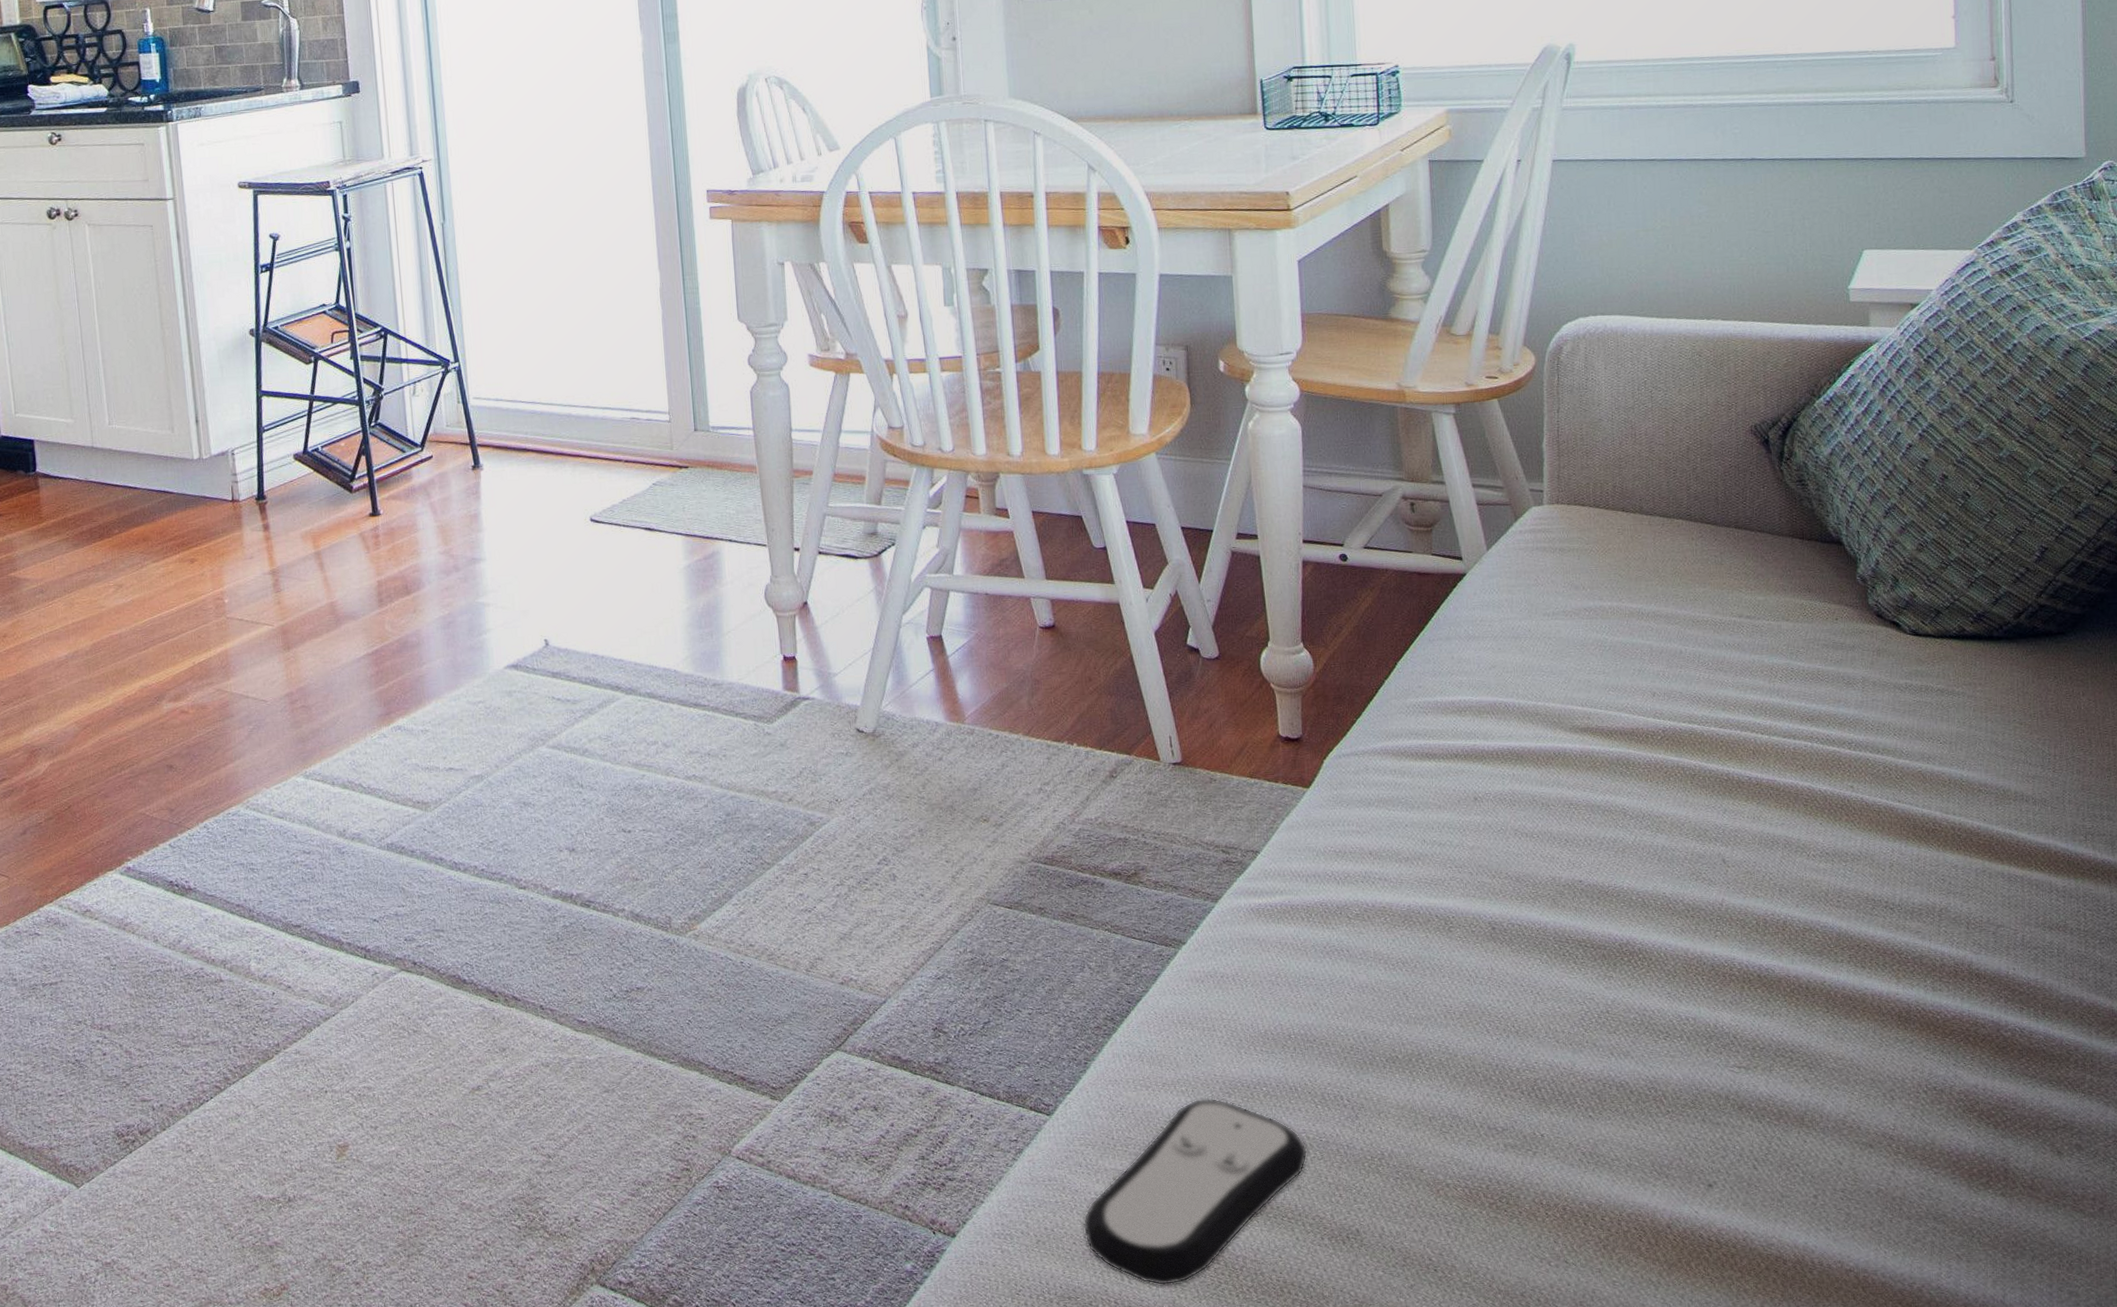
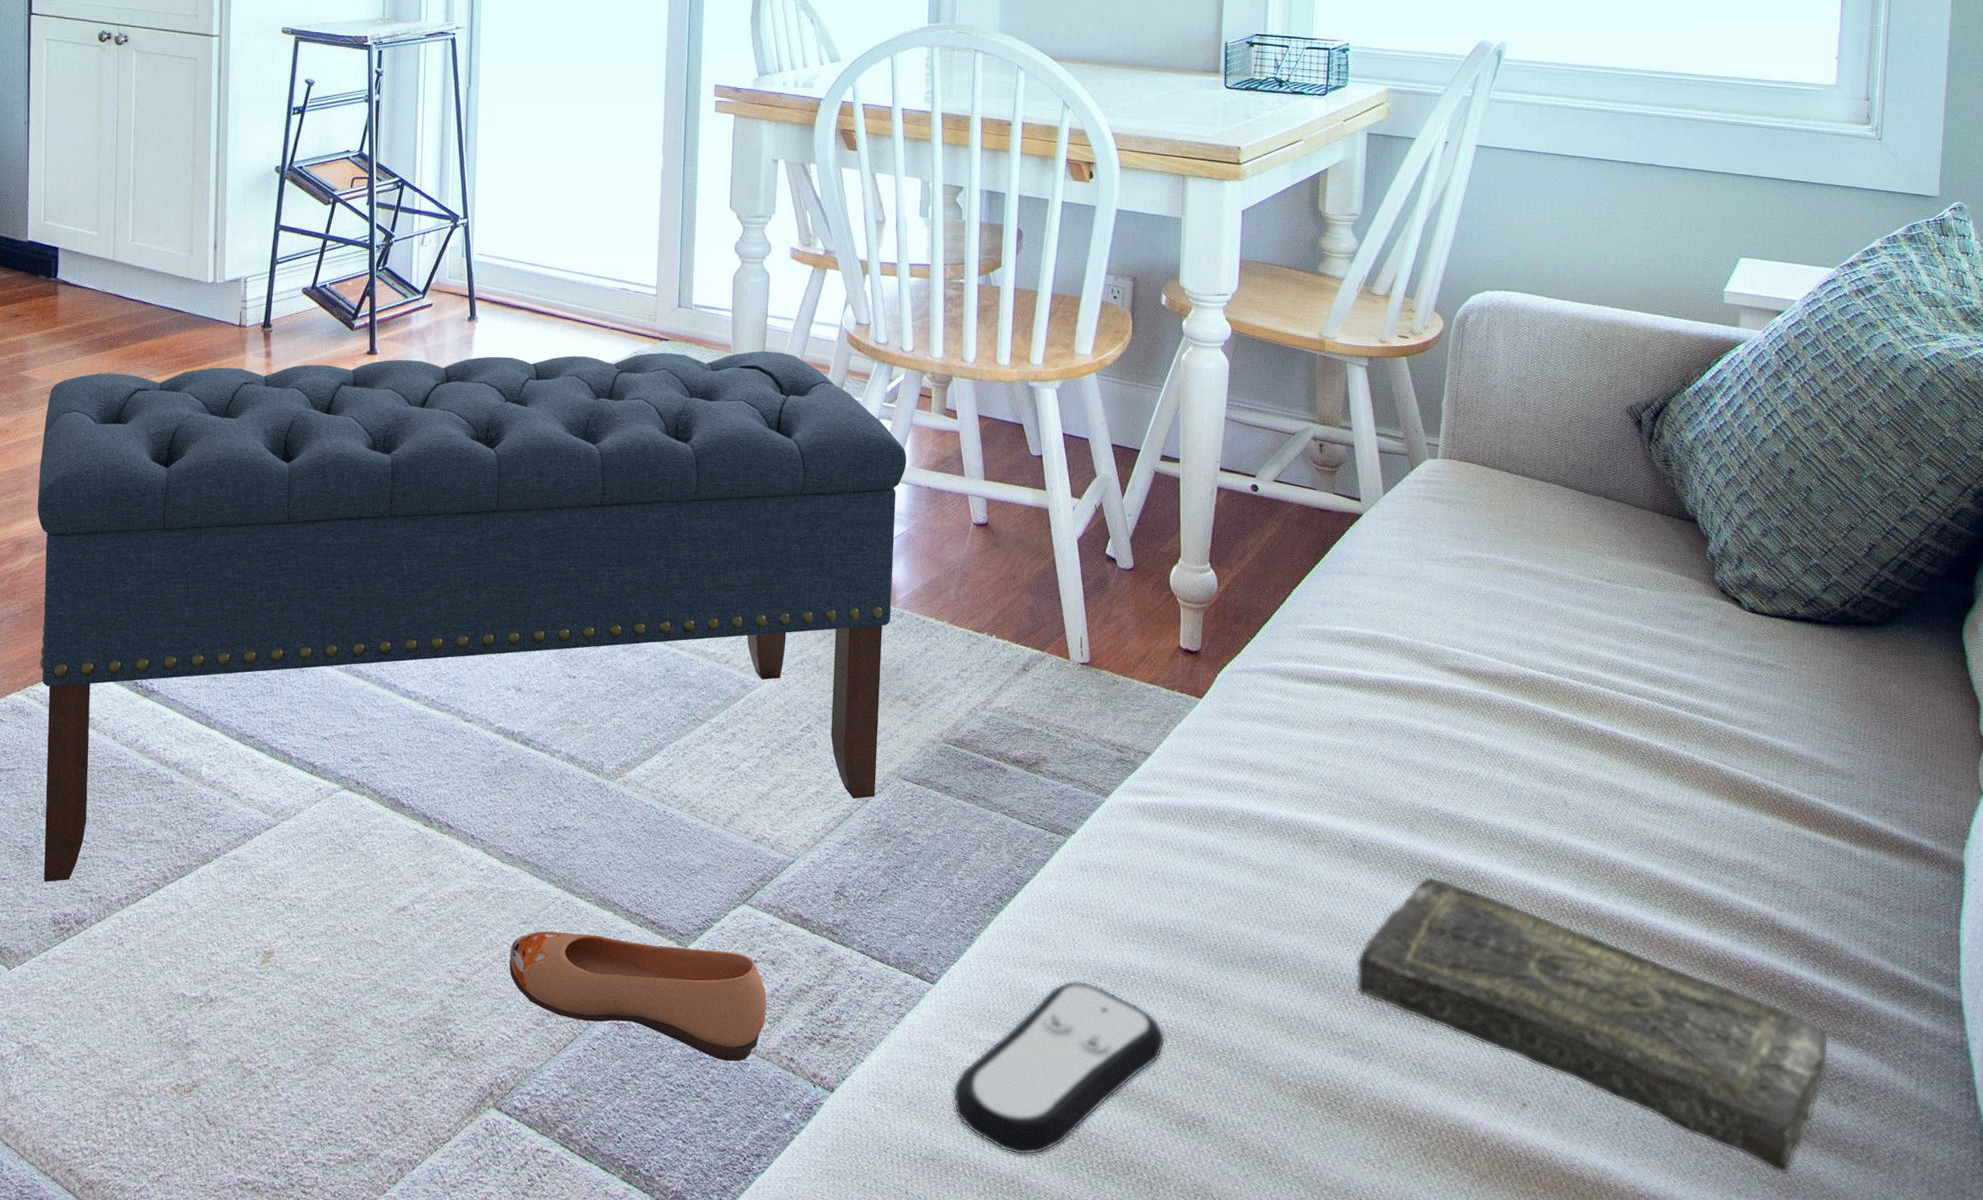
bench: none [42,467,965,1096] -> present [37,350,907,883]
shoe: none [595,1097,874,1215] -> present [509,931,767,1062]
book: none [1508,952,2046,1235] -> present [1355,876,1829,1175]

